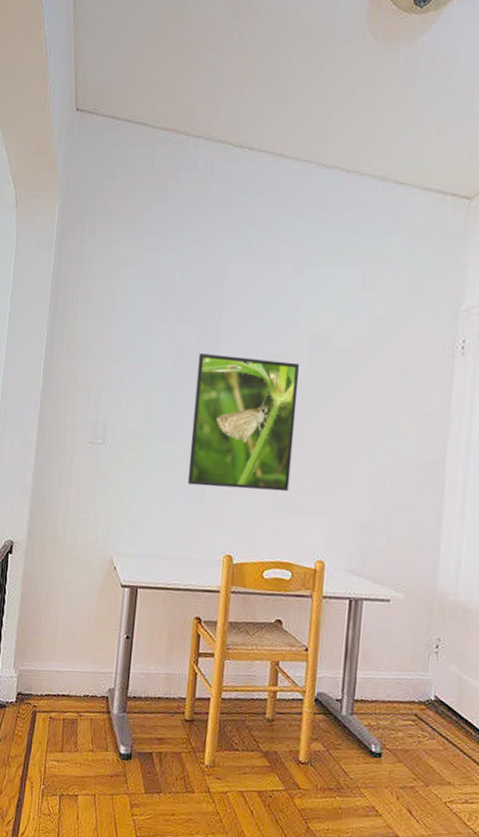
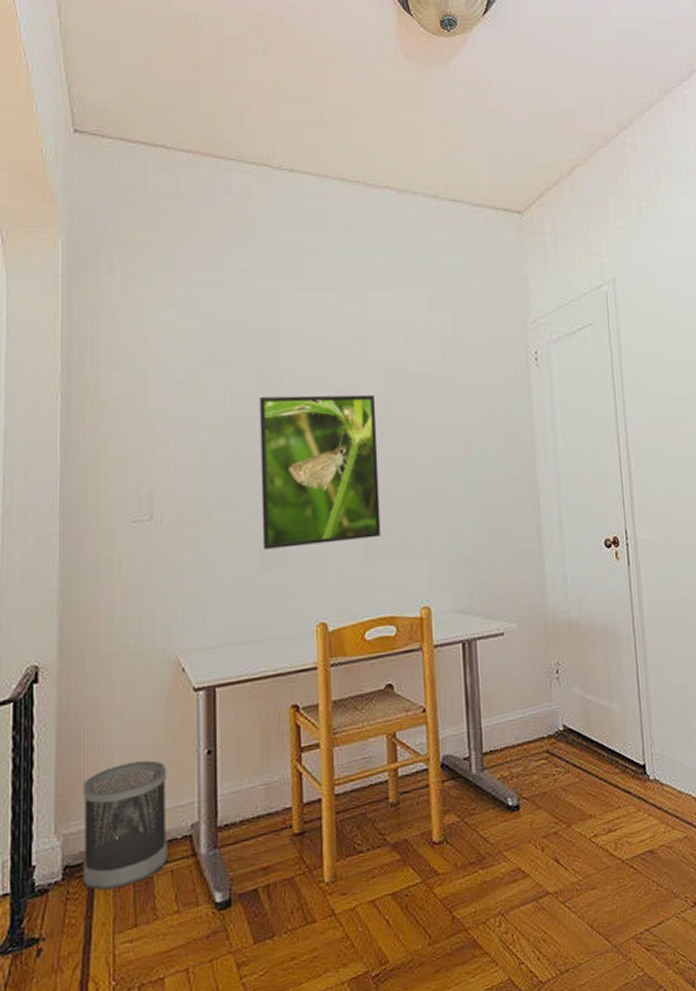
wastebasket: none [29,629,95,721] -> present [83,760,168,890]

